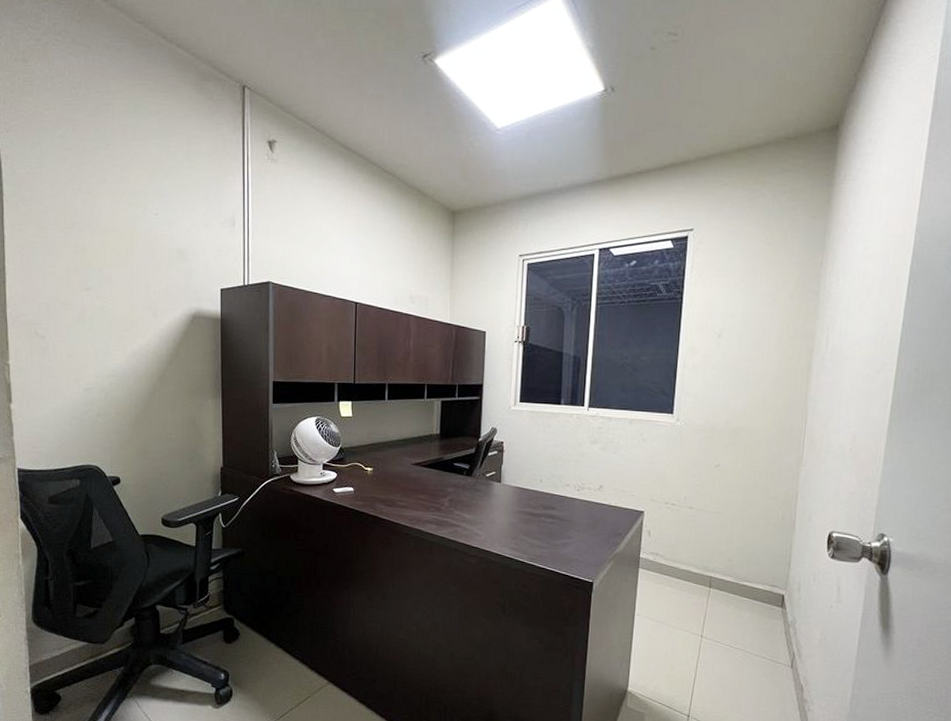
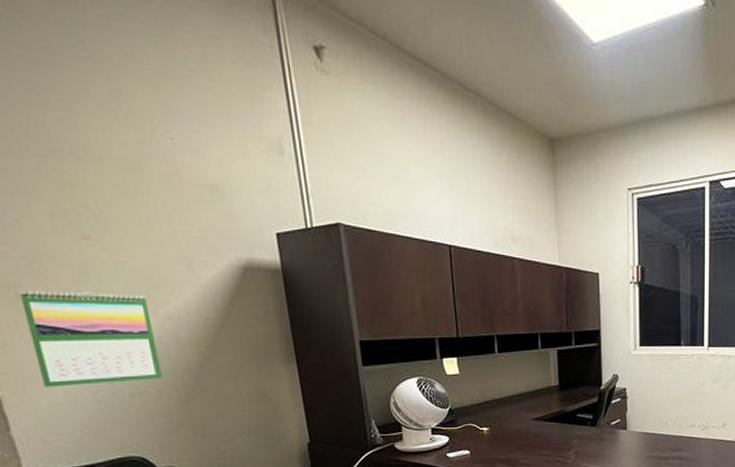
calendar: none [37,328,122,404] -> present [19,291,163,388]

